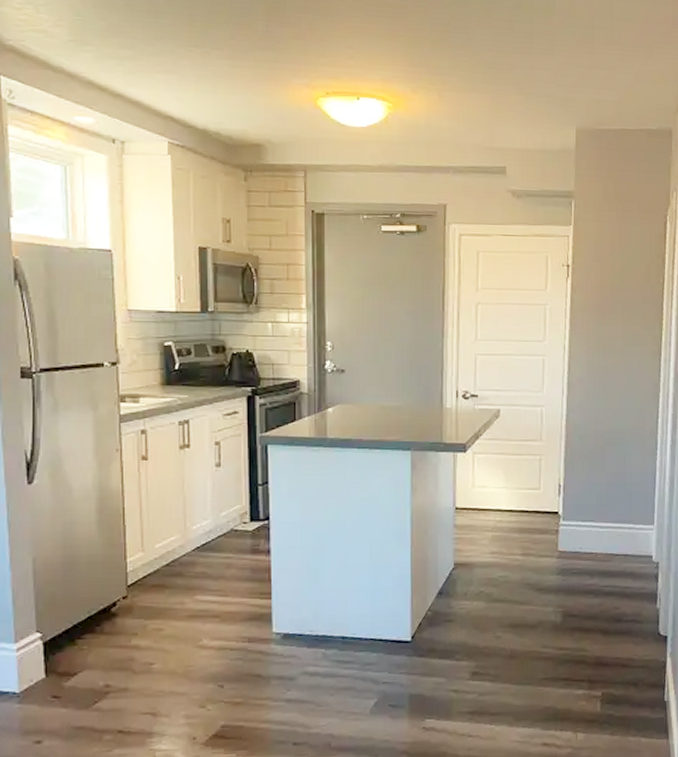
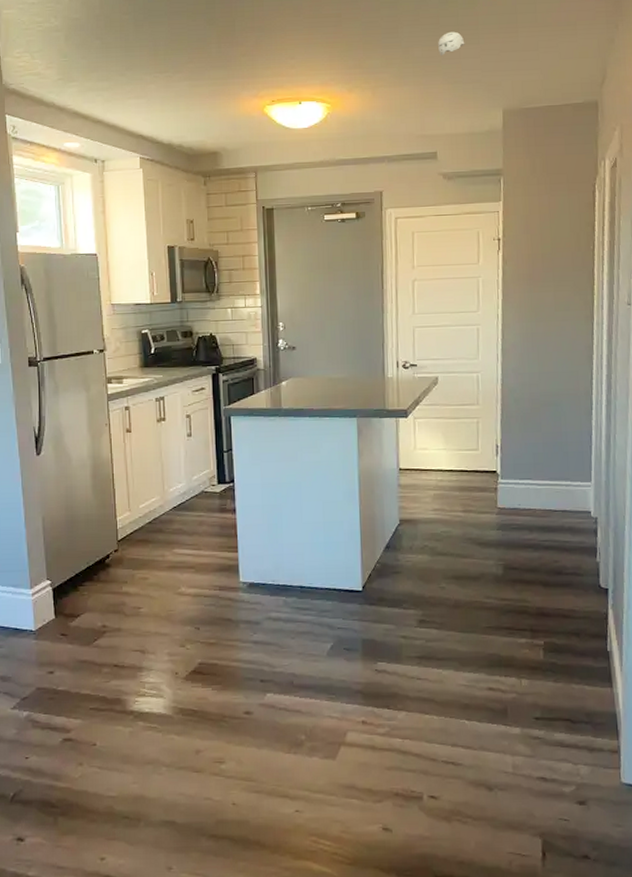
smoke detector: none [511,39,539,65] -> present [438,31,465,57]

